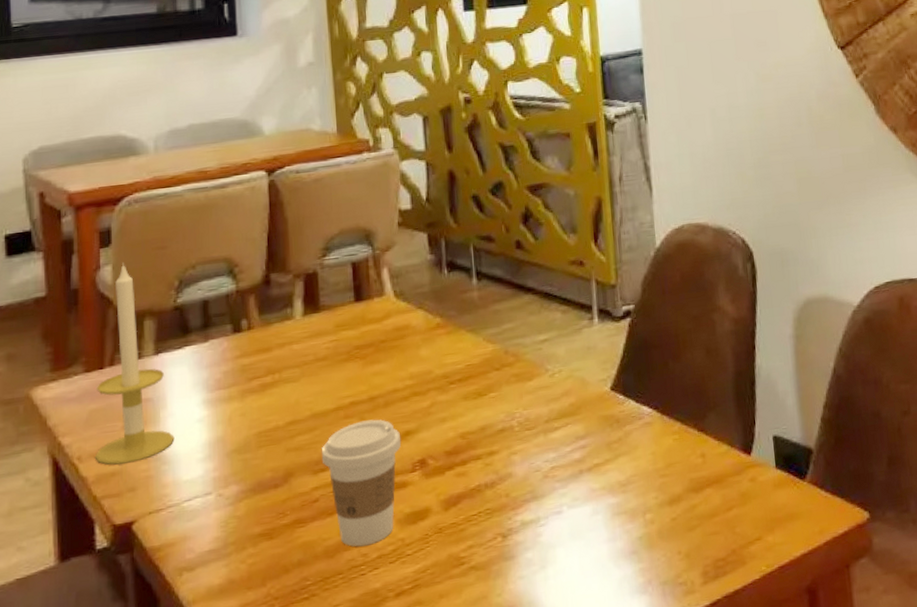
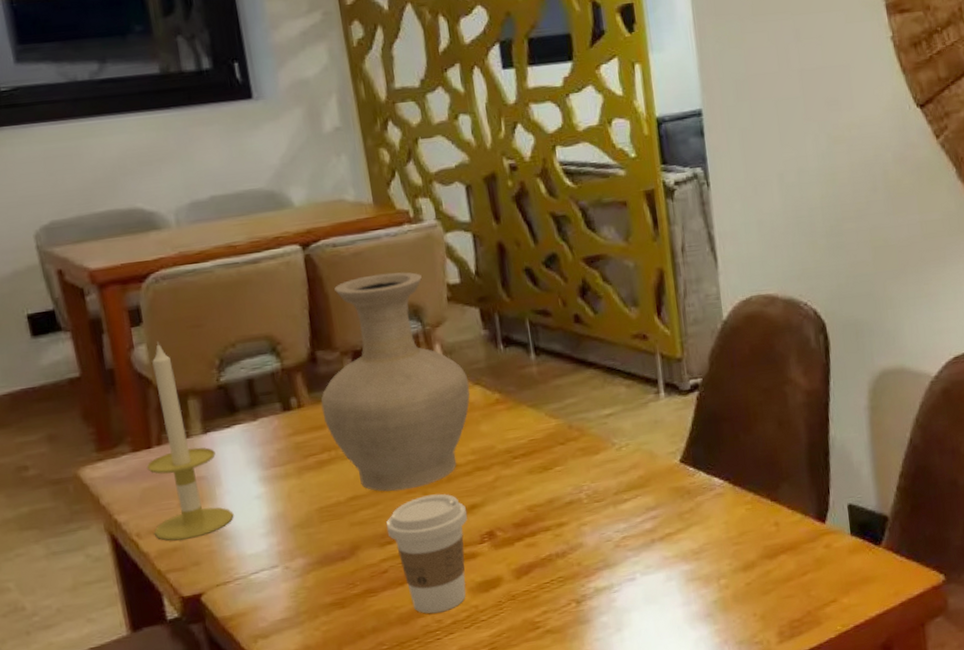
vase: none [270,198,413,417] -> present [320,272,471,492]

